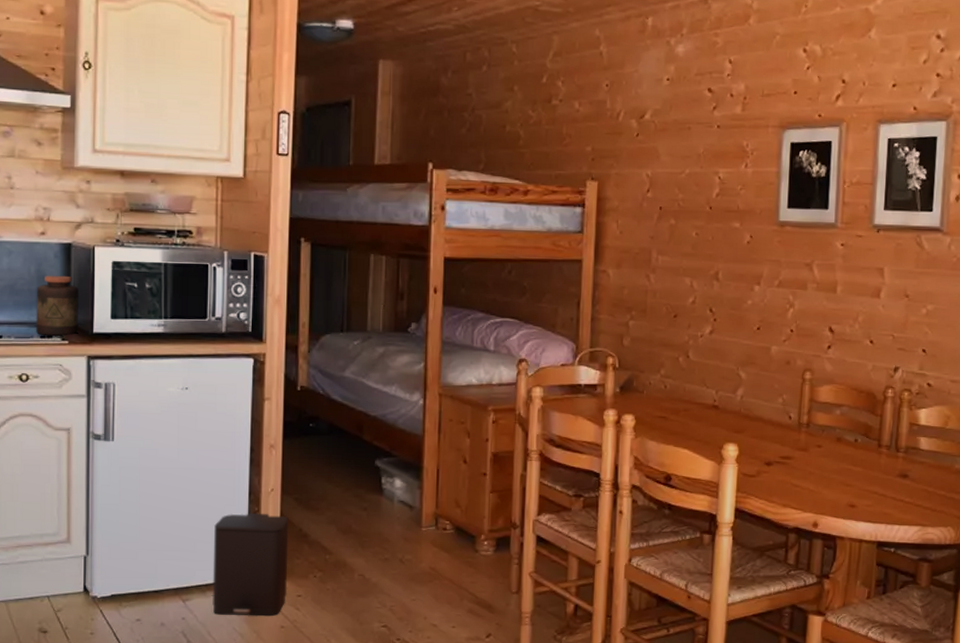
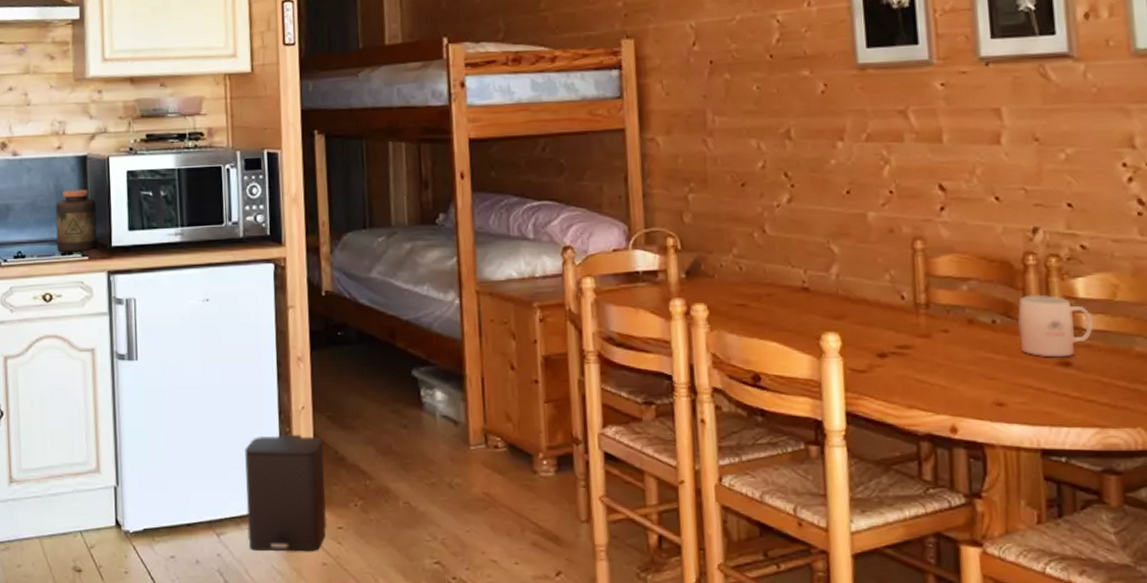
mug: none [872,420,928,471] -> present [1016,294,1093,358]

